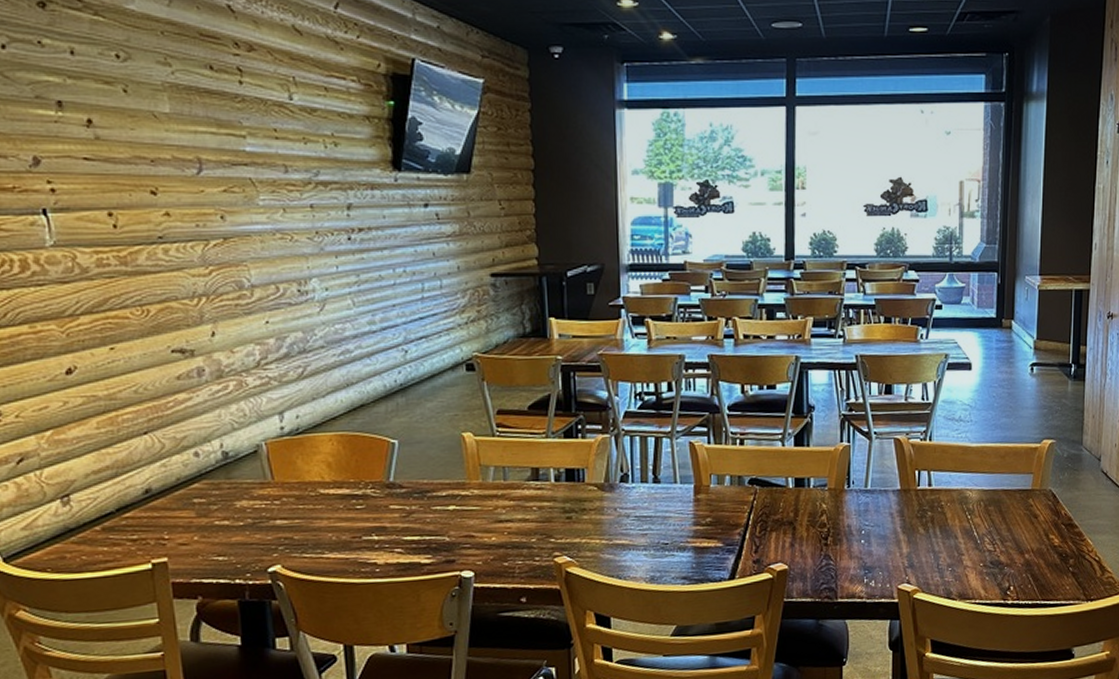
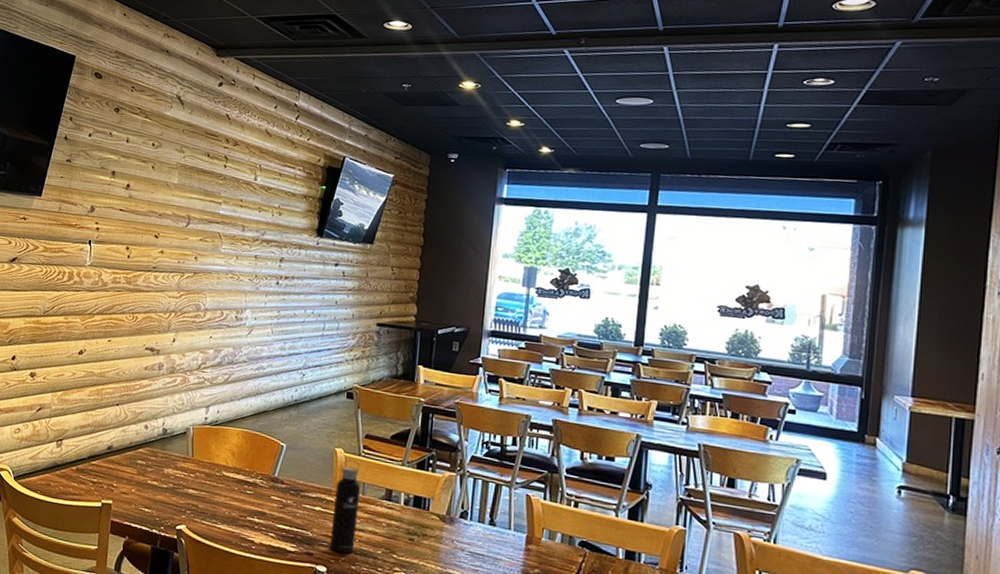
water bottle: none [470,442,504,552] -> present [329,459,361,554]

